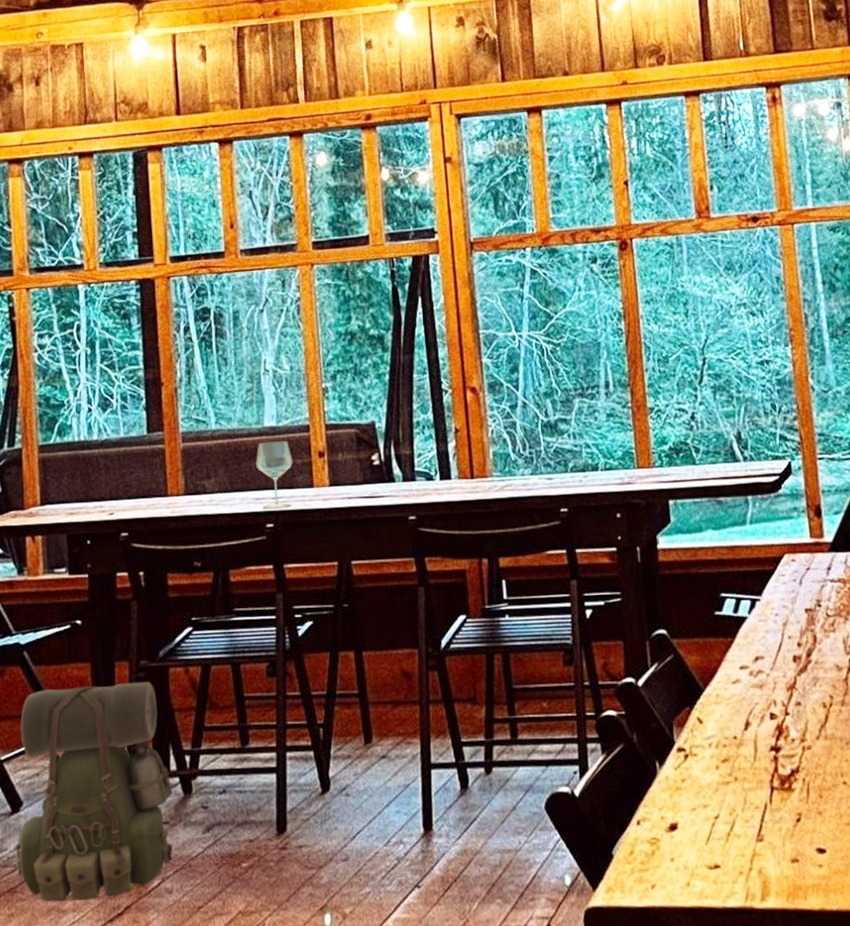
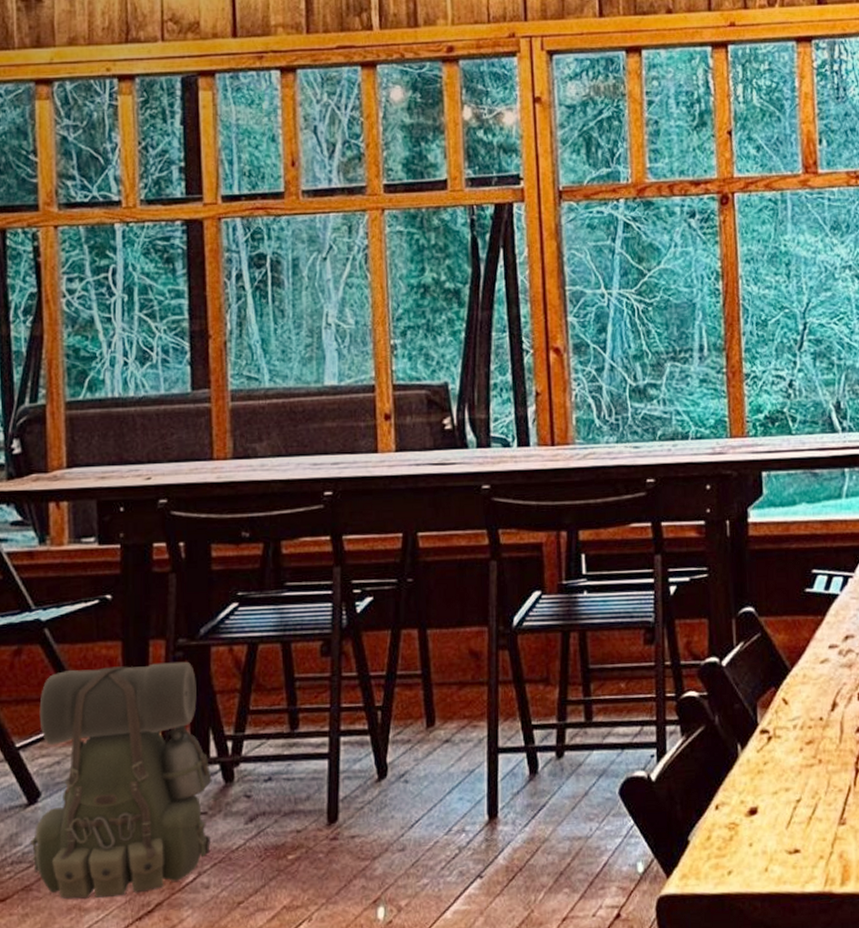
wine glass: present [256,441,293,510] -> none [314,402,355,476]

